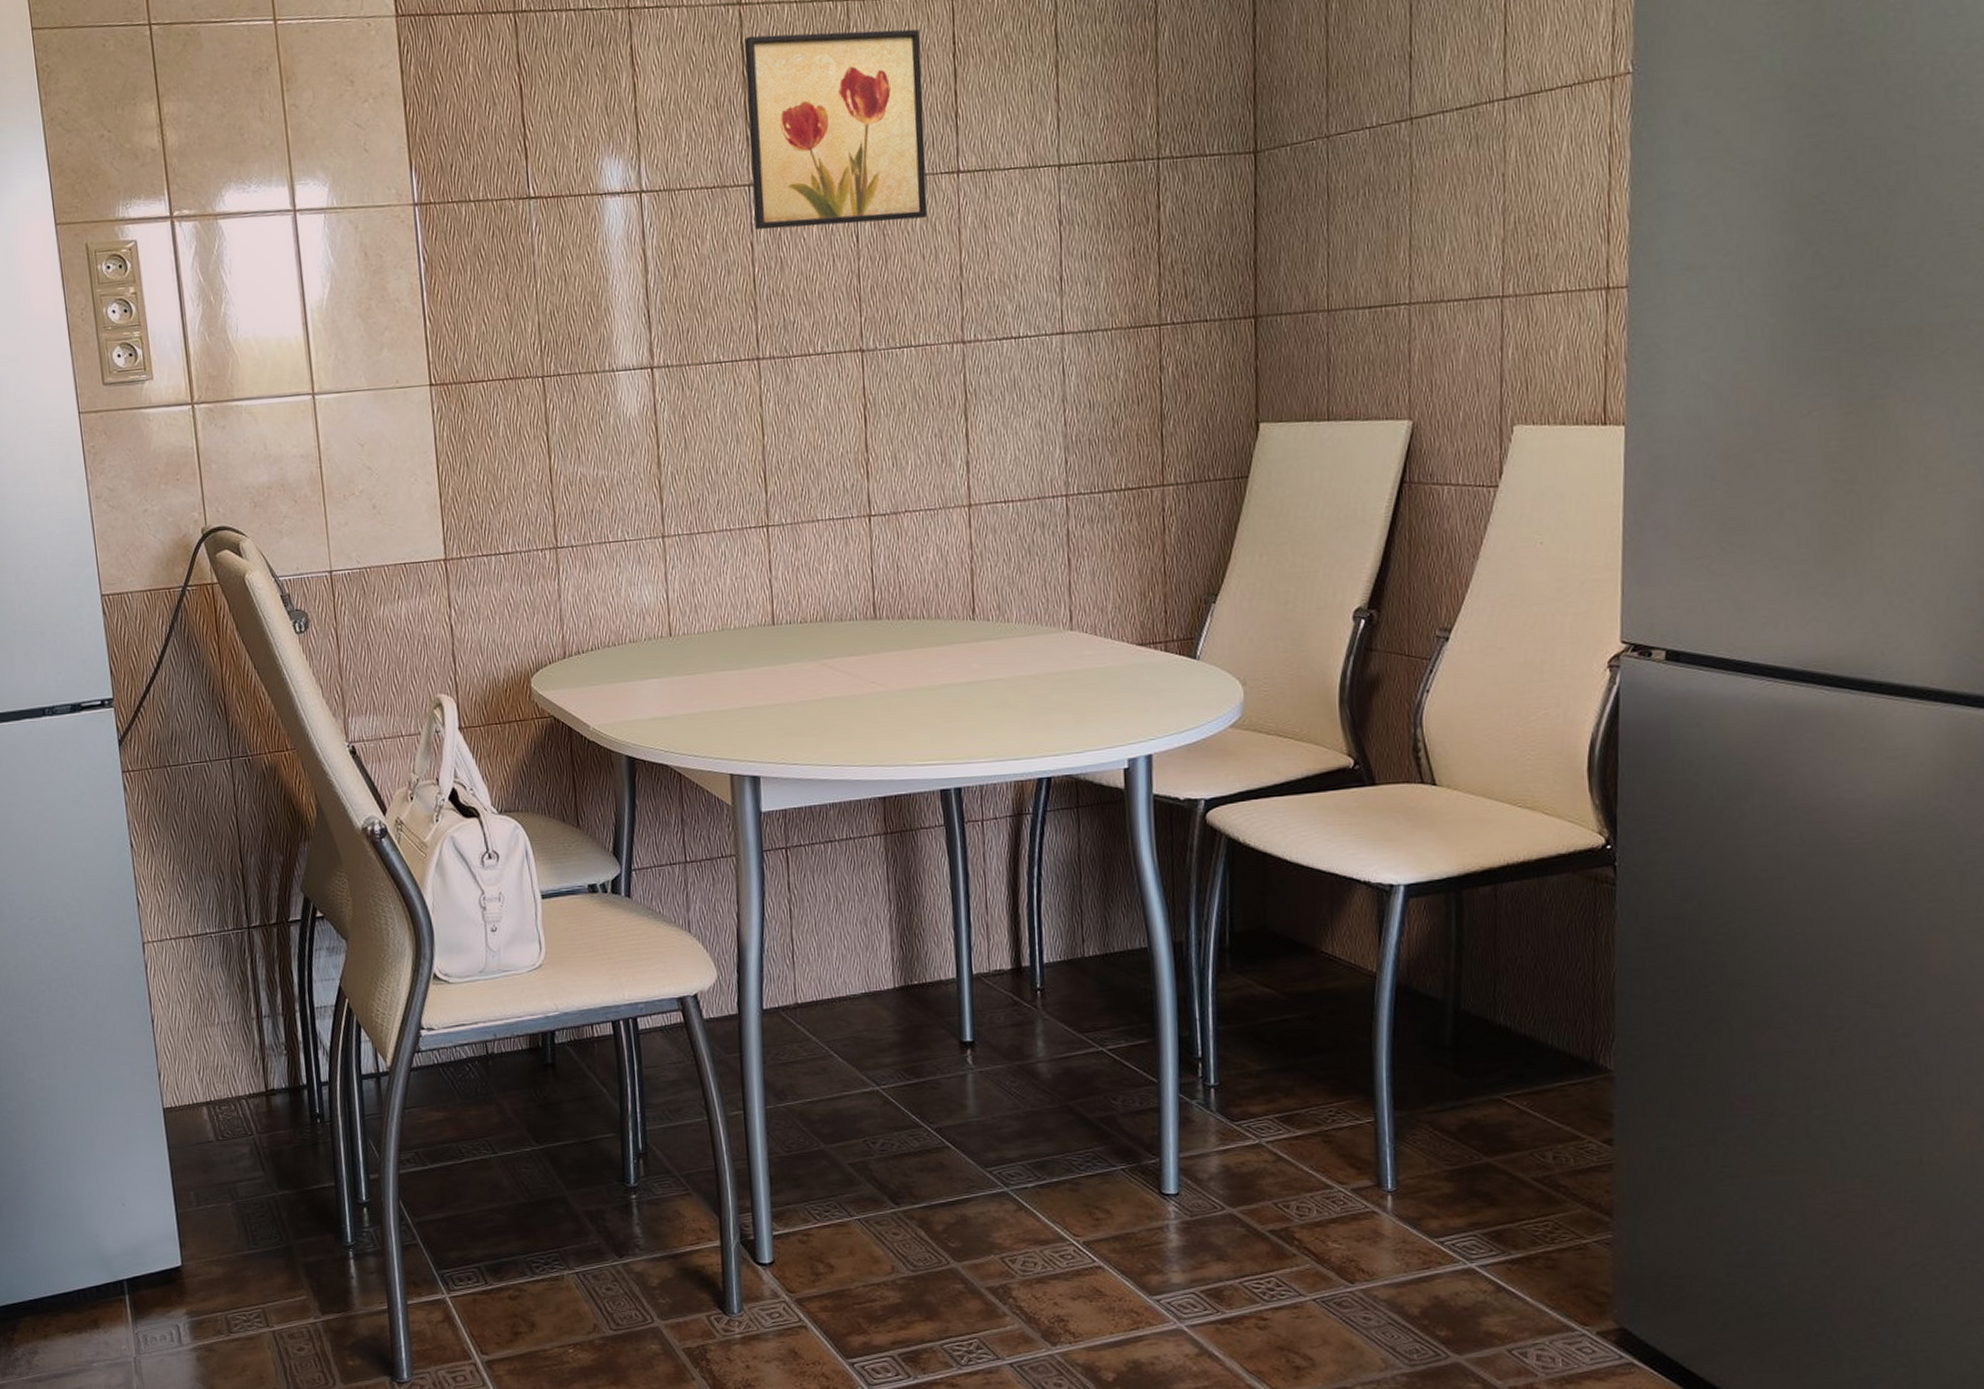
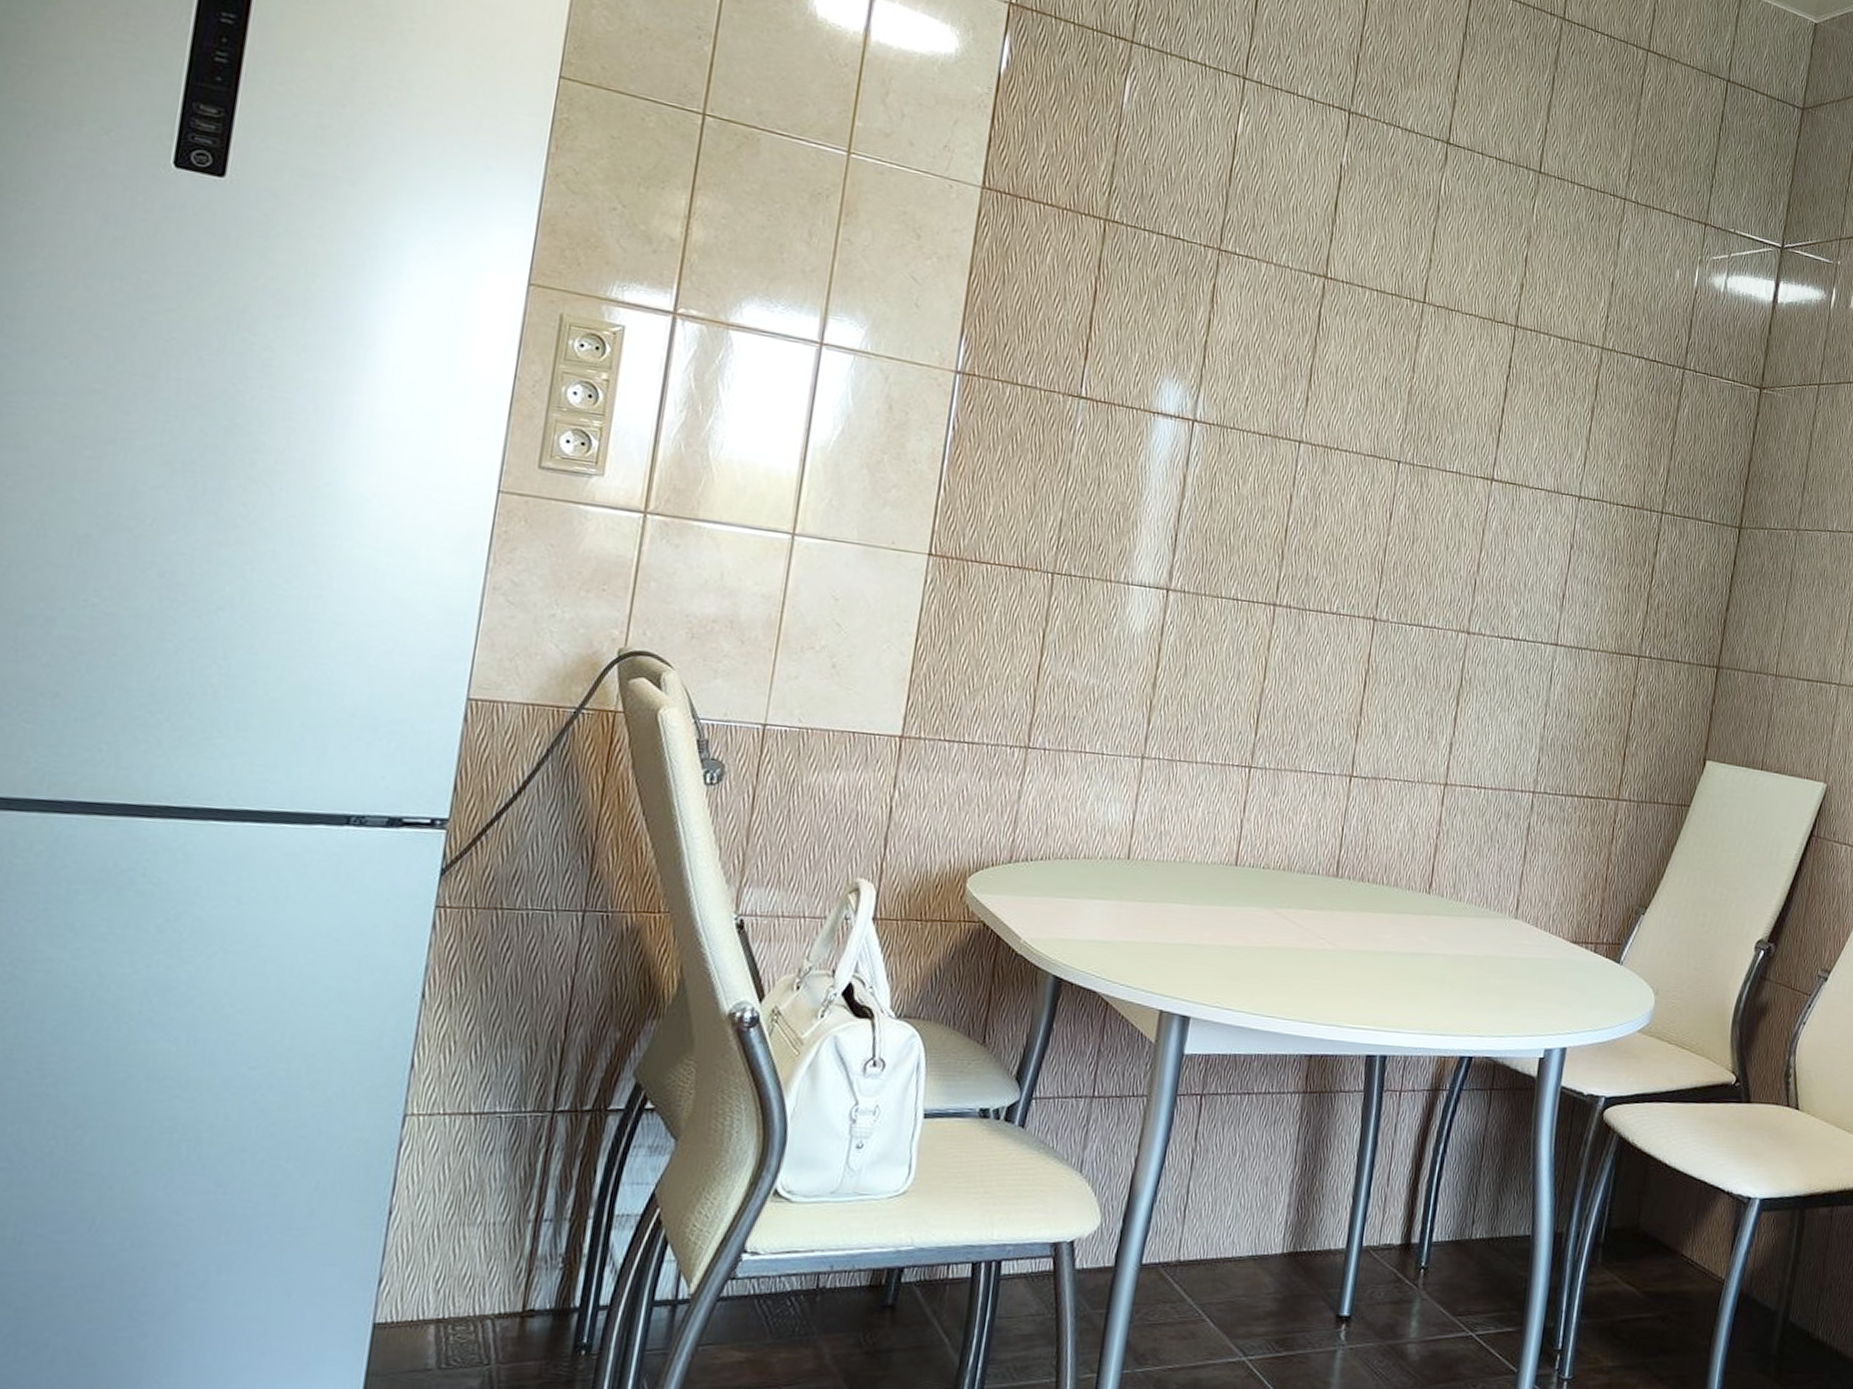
wall art: present [743,29,928,230] -> none [1296,308,1482,513]

